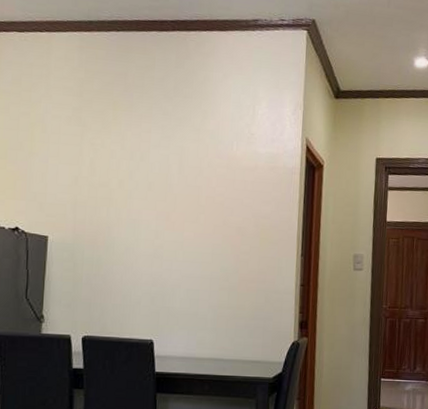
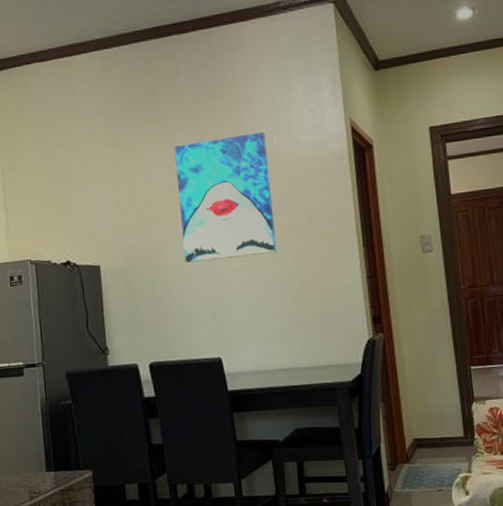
wall art: none [132,134,226,250] -> present [173,131,277,263]

